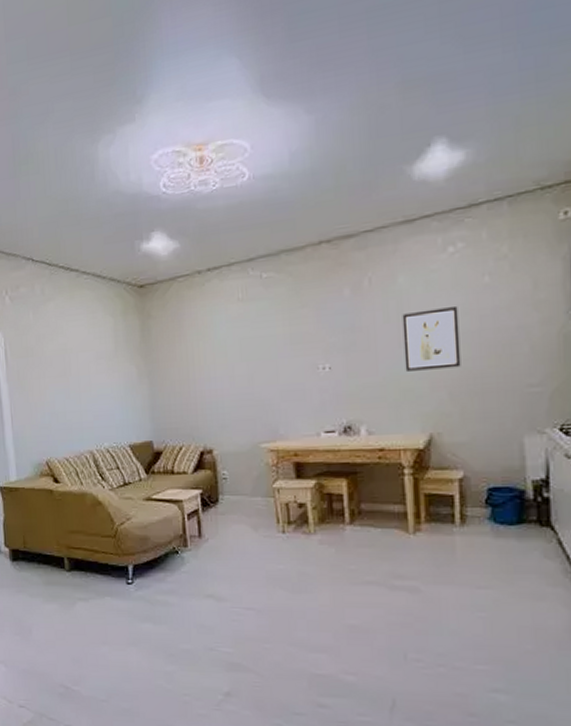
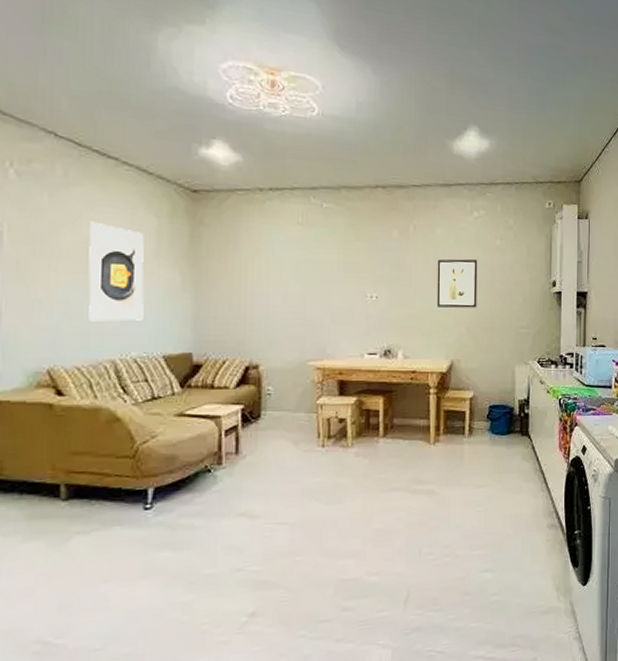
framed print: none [63,330,111,418] -> present [88,221,144,322]

